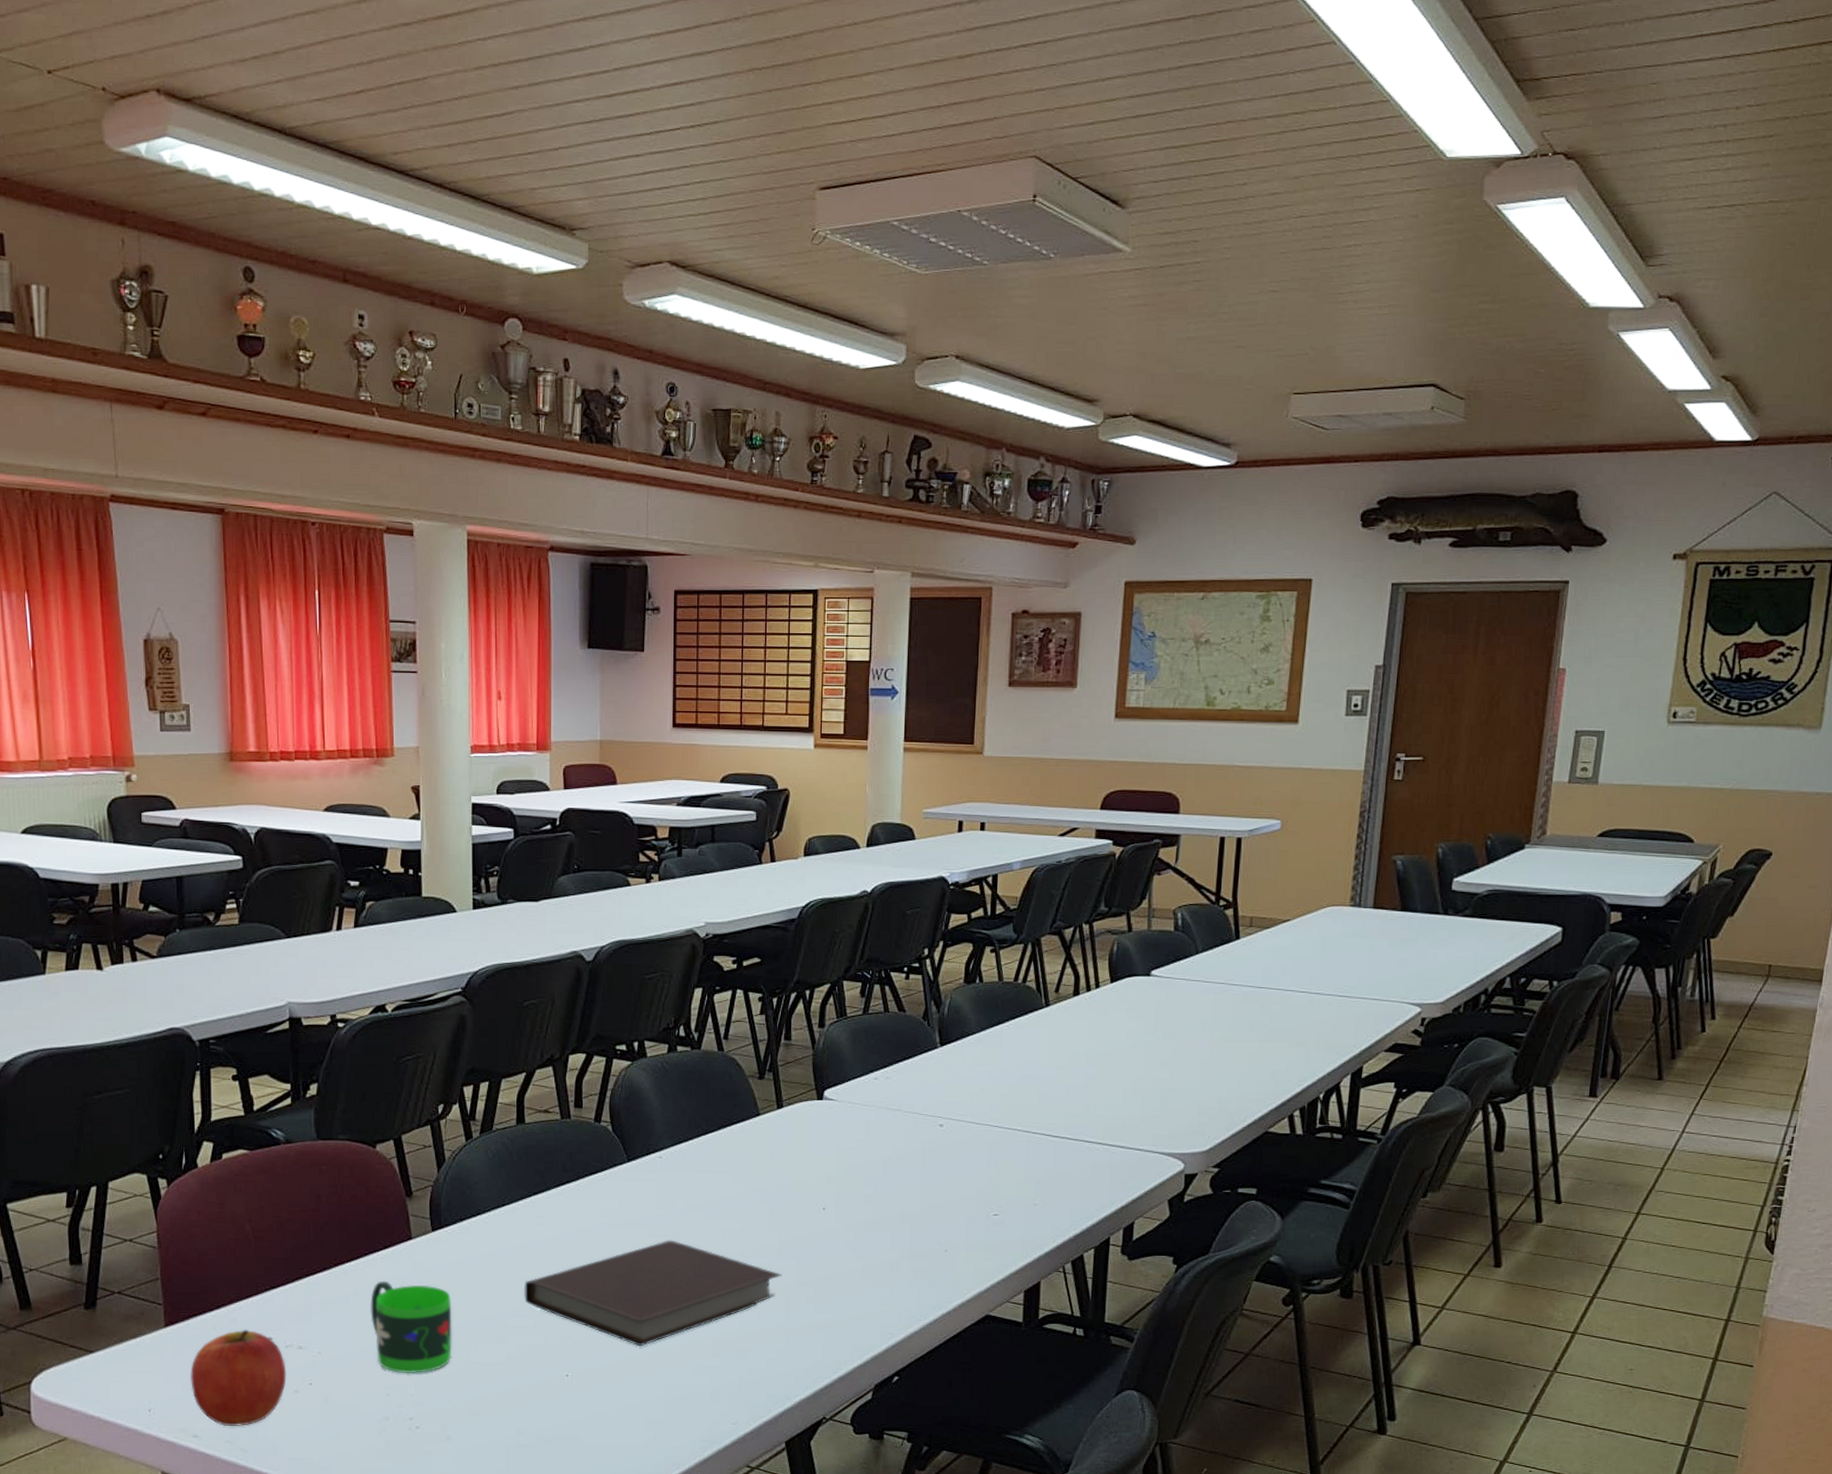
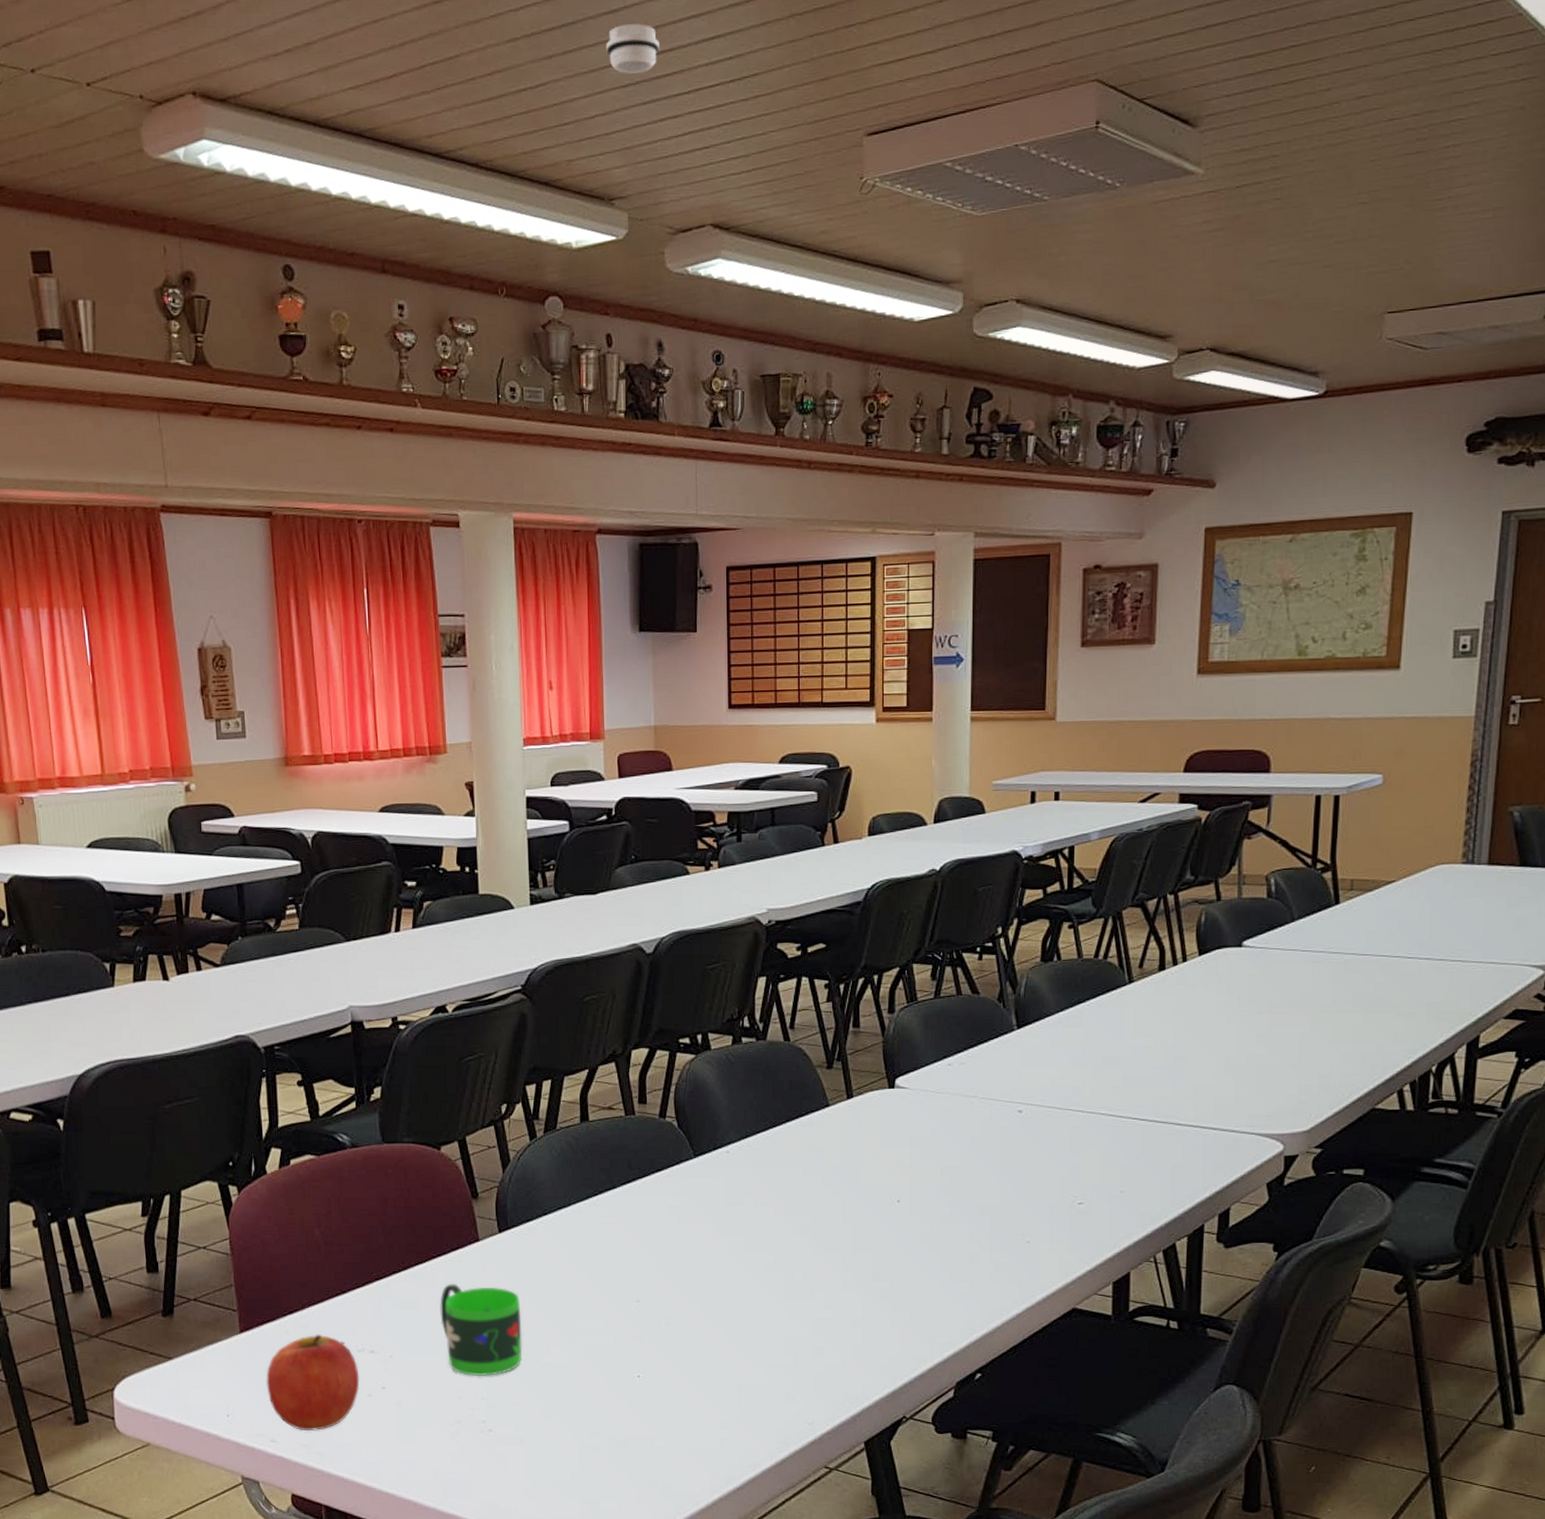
notebook: present [524,1240,781,1347] -> none [593,1236,856,1346]
smoke detector: none [572,63,623,111] -> present [606,23,660,74]

